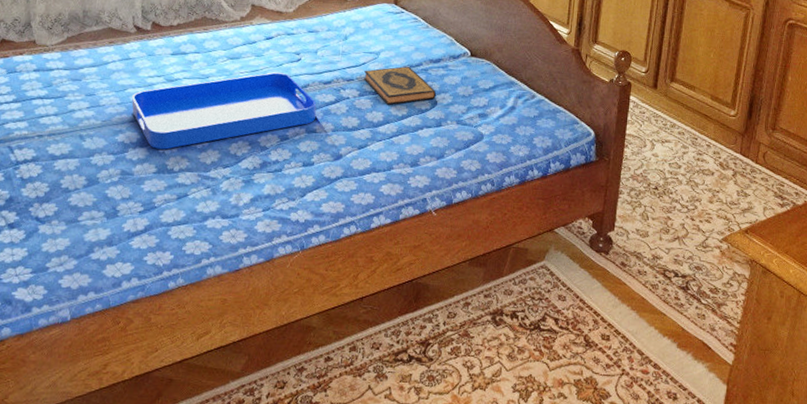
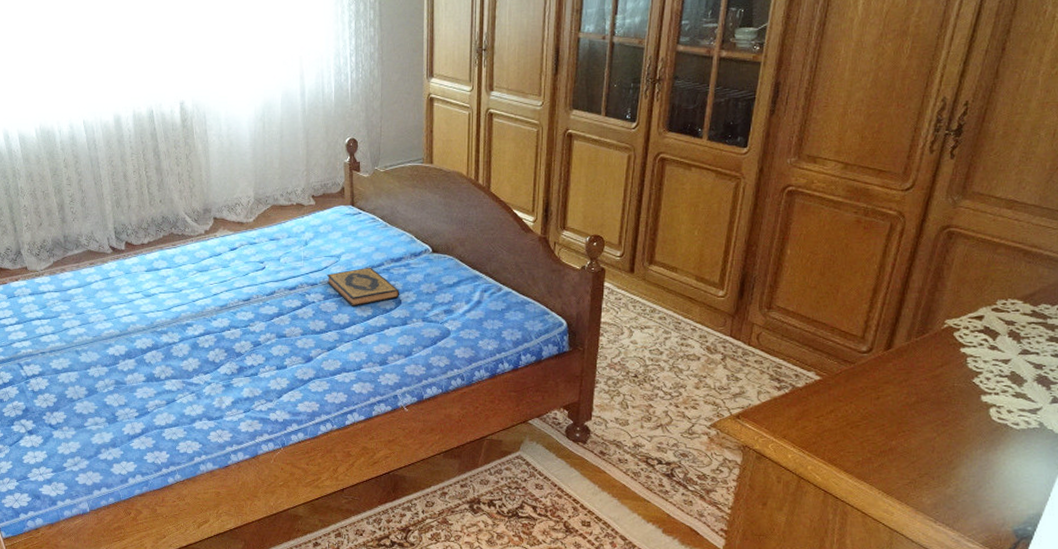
serving tray: present [131,72,317,150] -> none [116,282,285,360]

